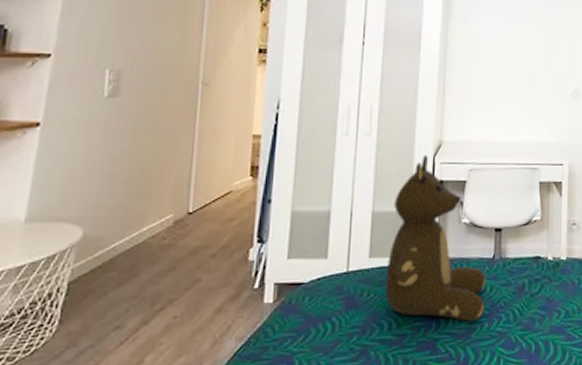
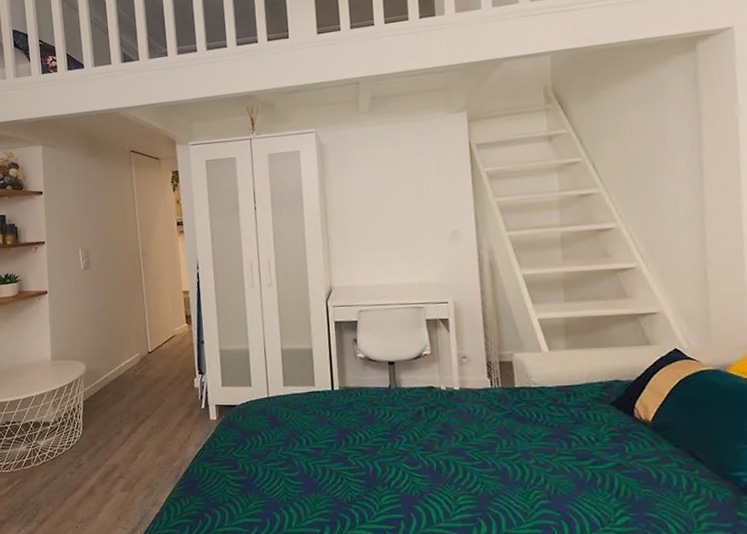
teddy bear: present [384,155,486,322] -> none [298,300,386,441]

